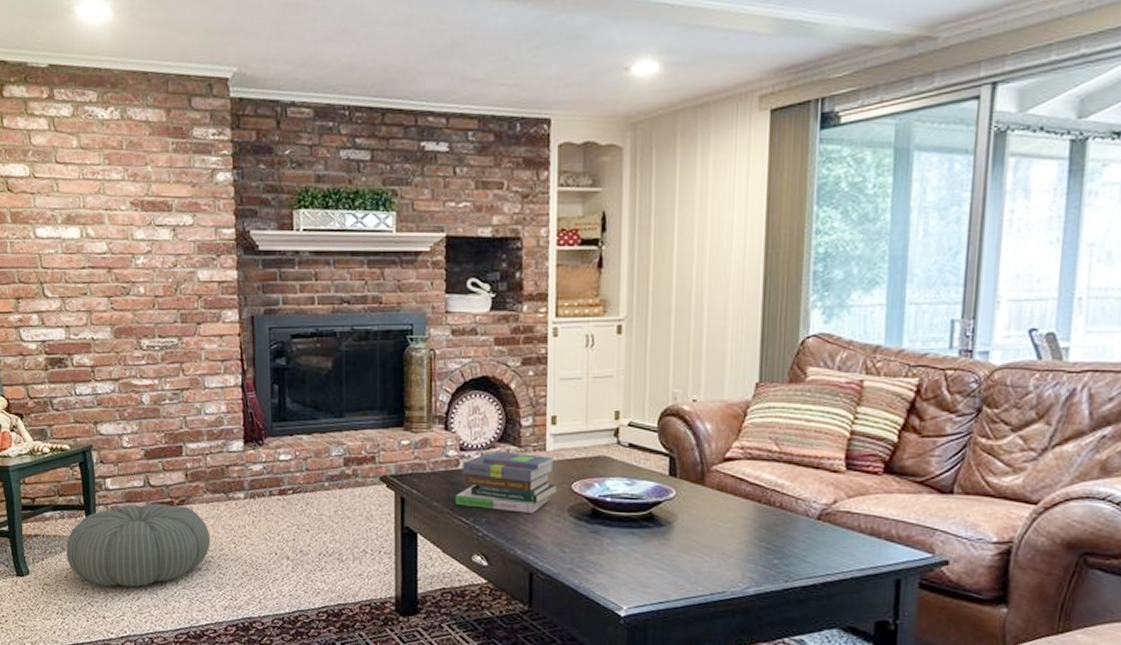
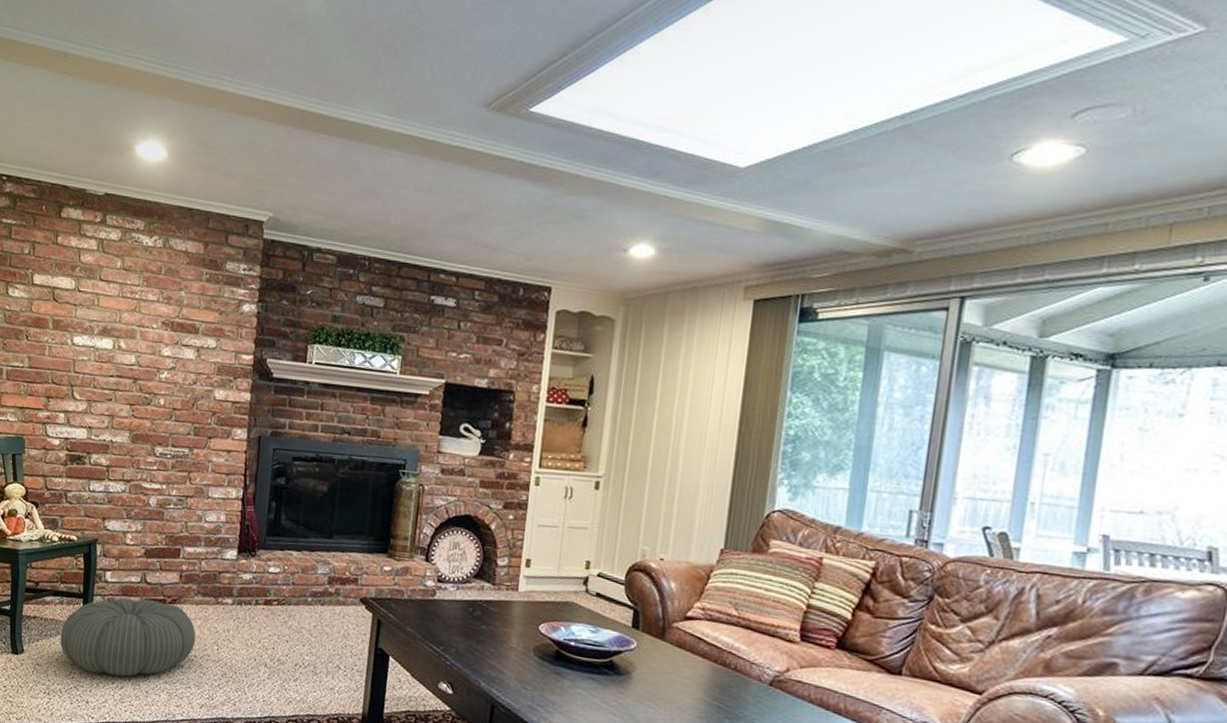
books: present [455,452,556,513] -> none [428,587,525,649]

